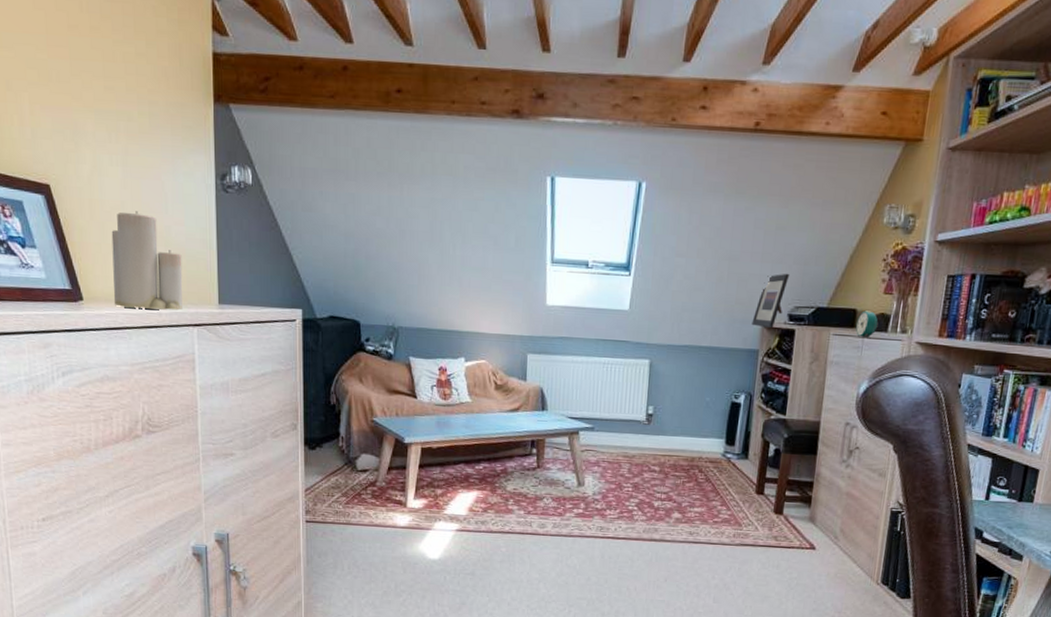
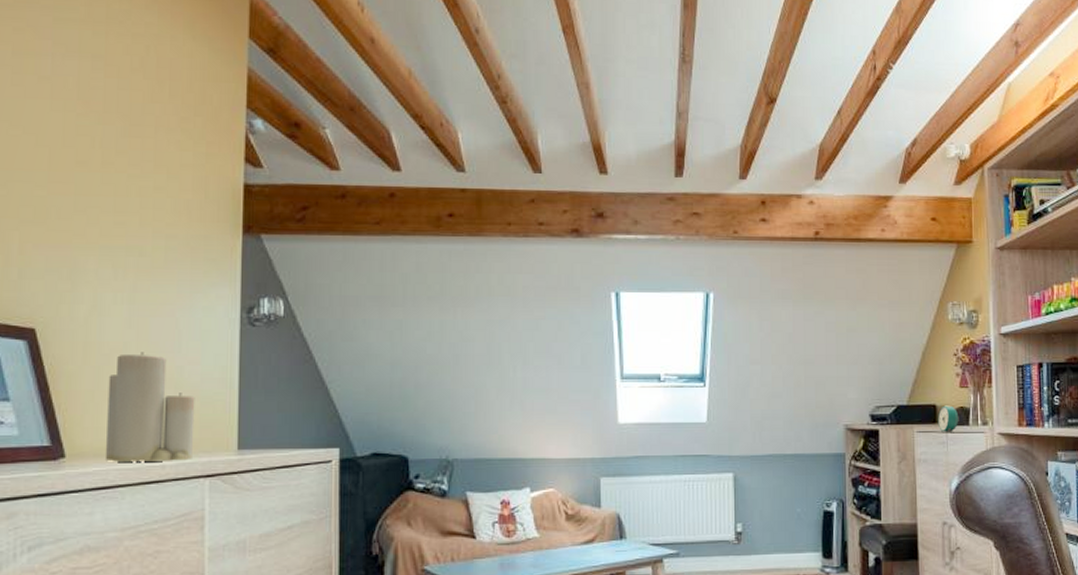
picture frame: present [751,273,790,329] -> none [834,373,867,431]

